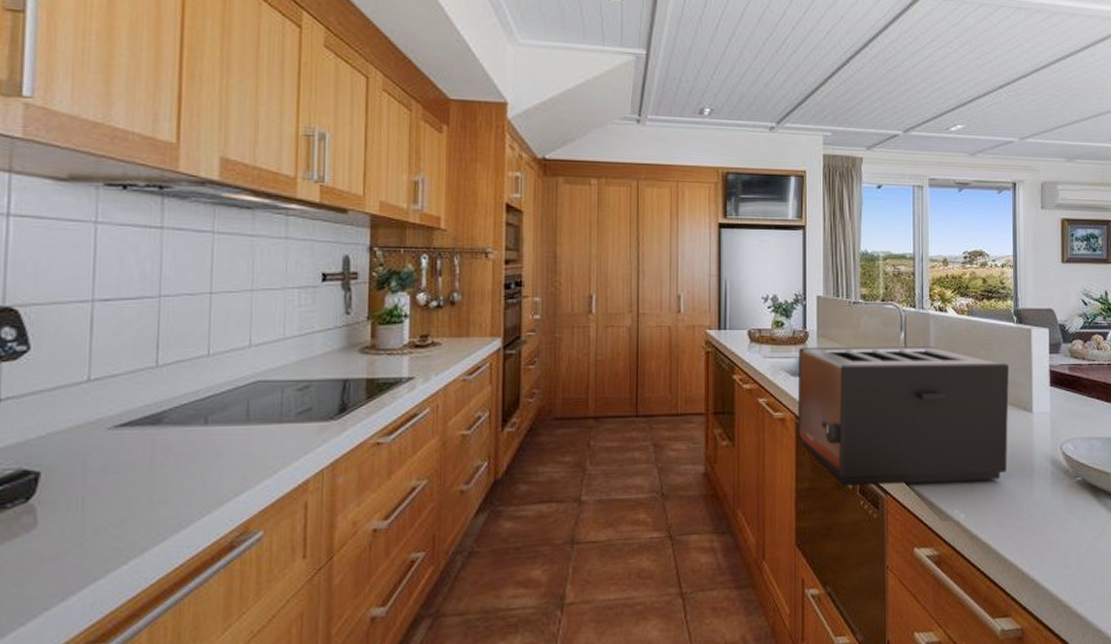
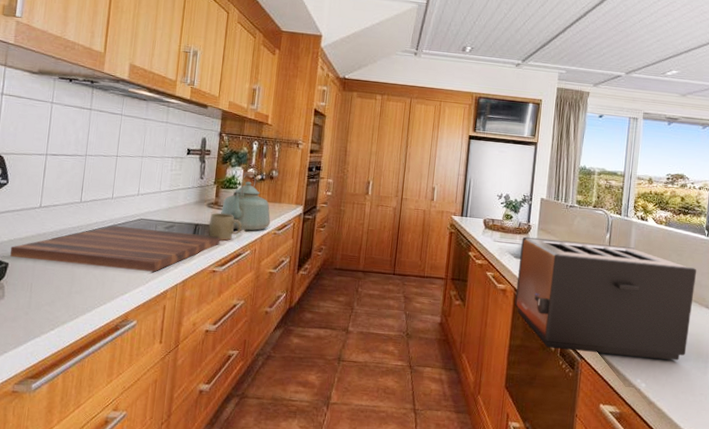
cutting board: none [41,394,384,463] -> present [10,226,221,272]
mug: none [364,359,414,398] -> present [208,212,242,241]
kettle: none [382,296,457,381] -> present [221,171,271,231]

